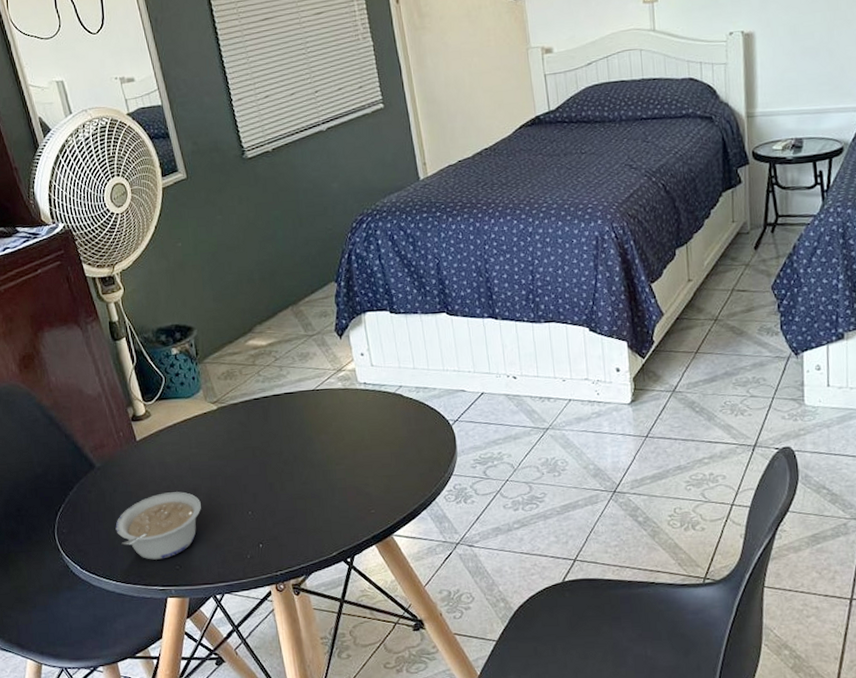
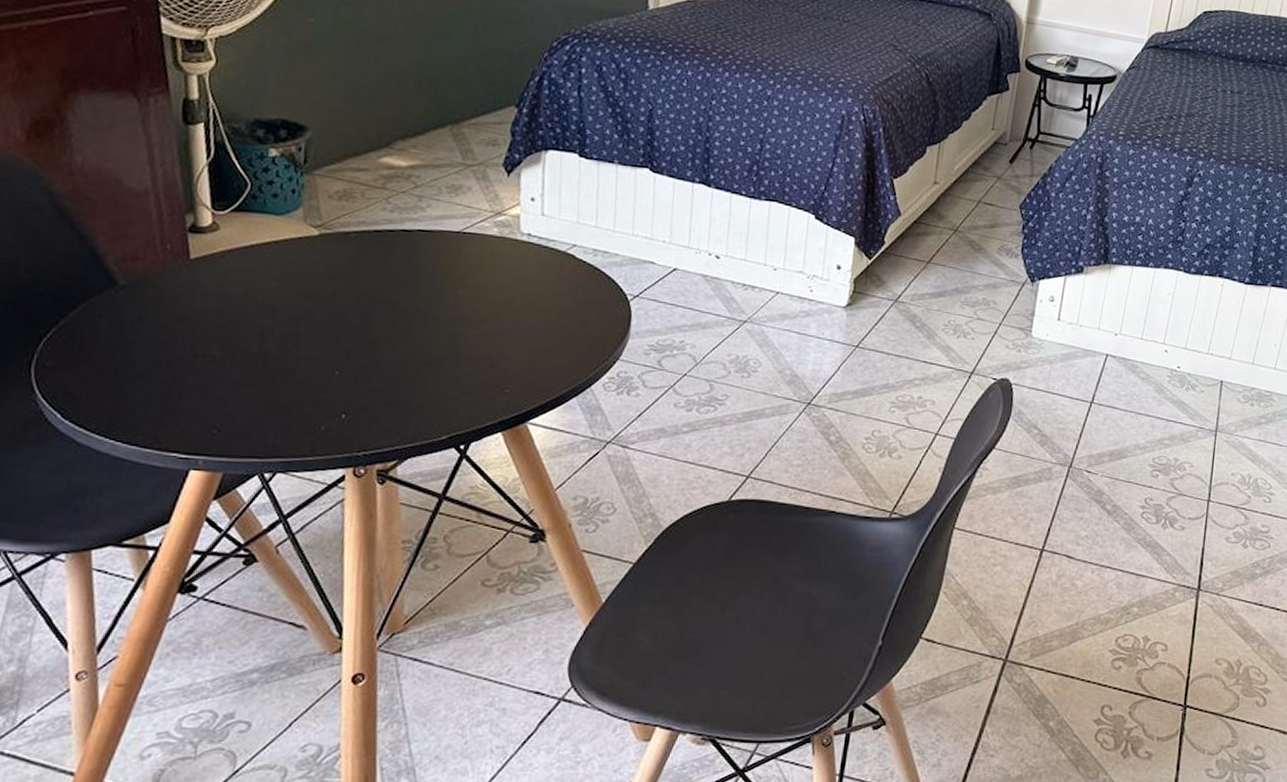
legume: present [115,492,201,560] -> none [130,331,268,418]

